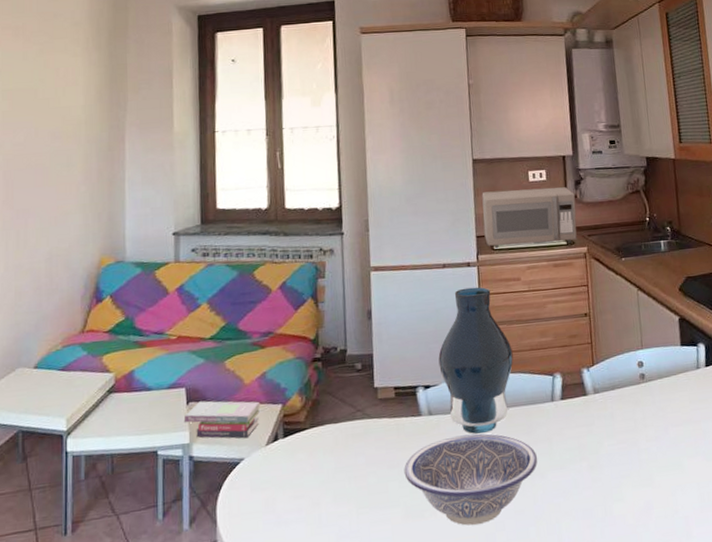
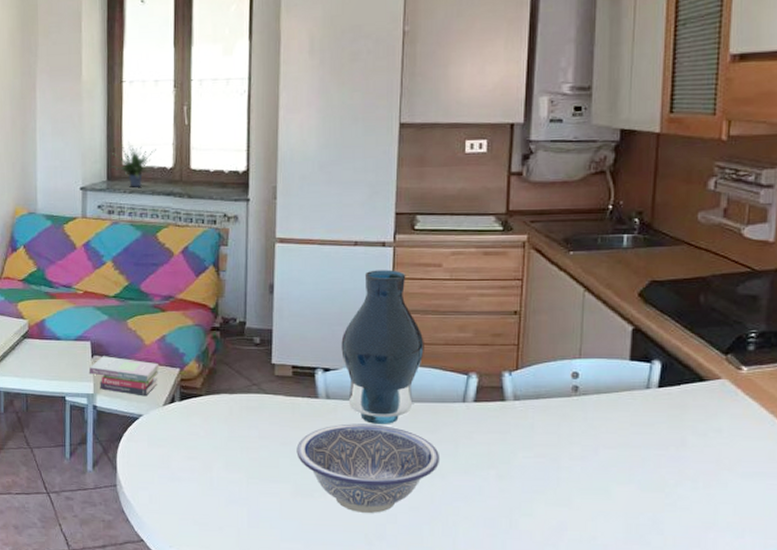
potted plant: none [205,184,254,230] -> present [111,138,159,189]
microwave: present [482,187,577,249] -> none [405,161,520,229]

